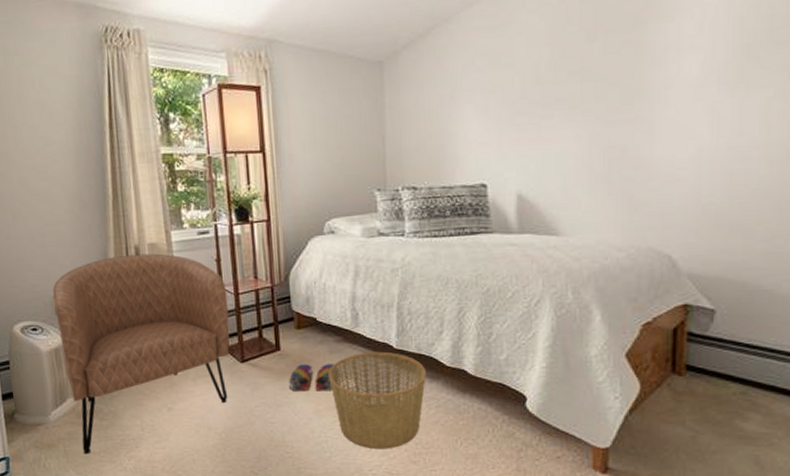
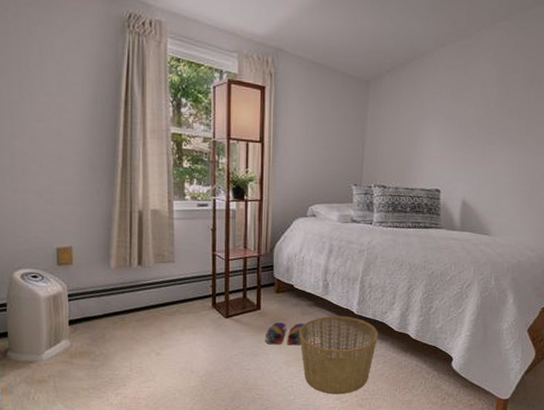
armchair: present [52,253,230,455] -> none [55,217,219,390]

